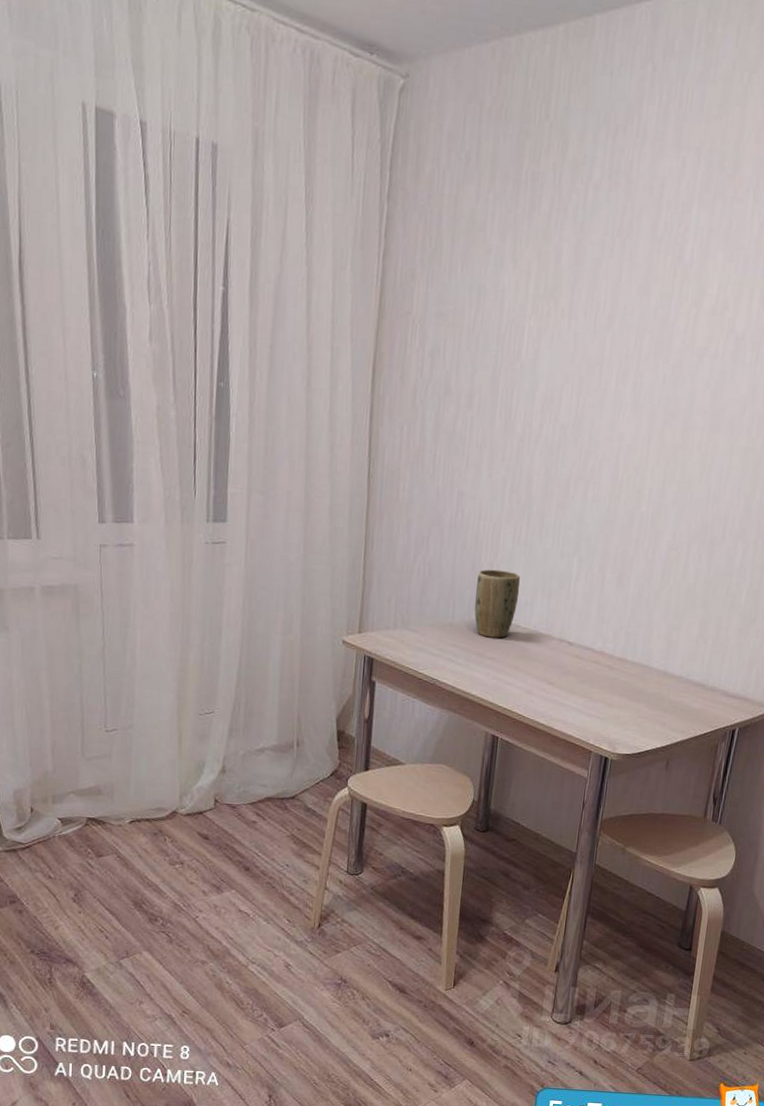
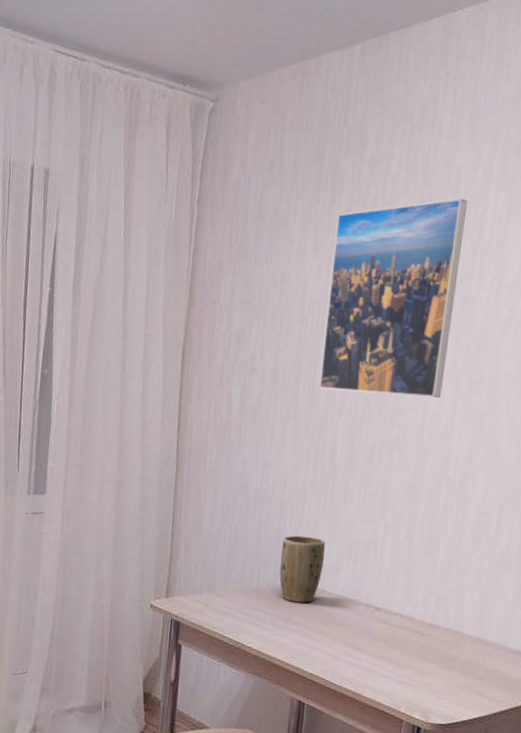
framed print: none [515,213,670,429] -> present [319,198,468,398]

